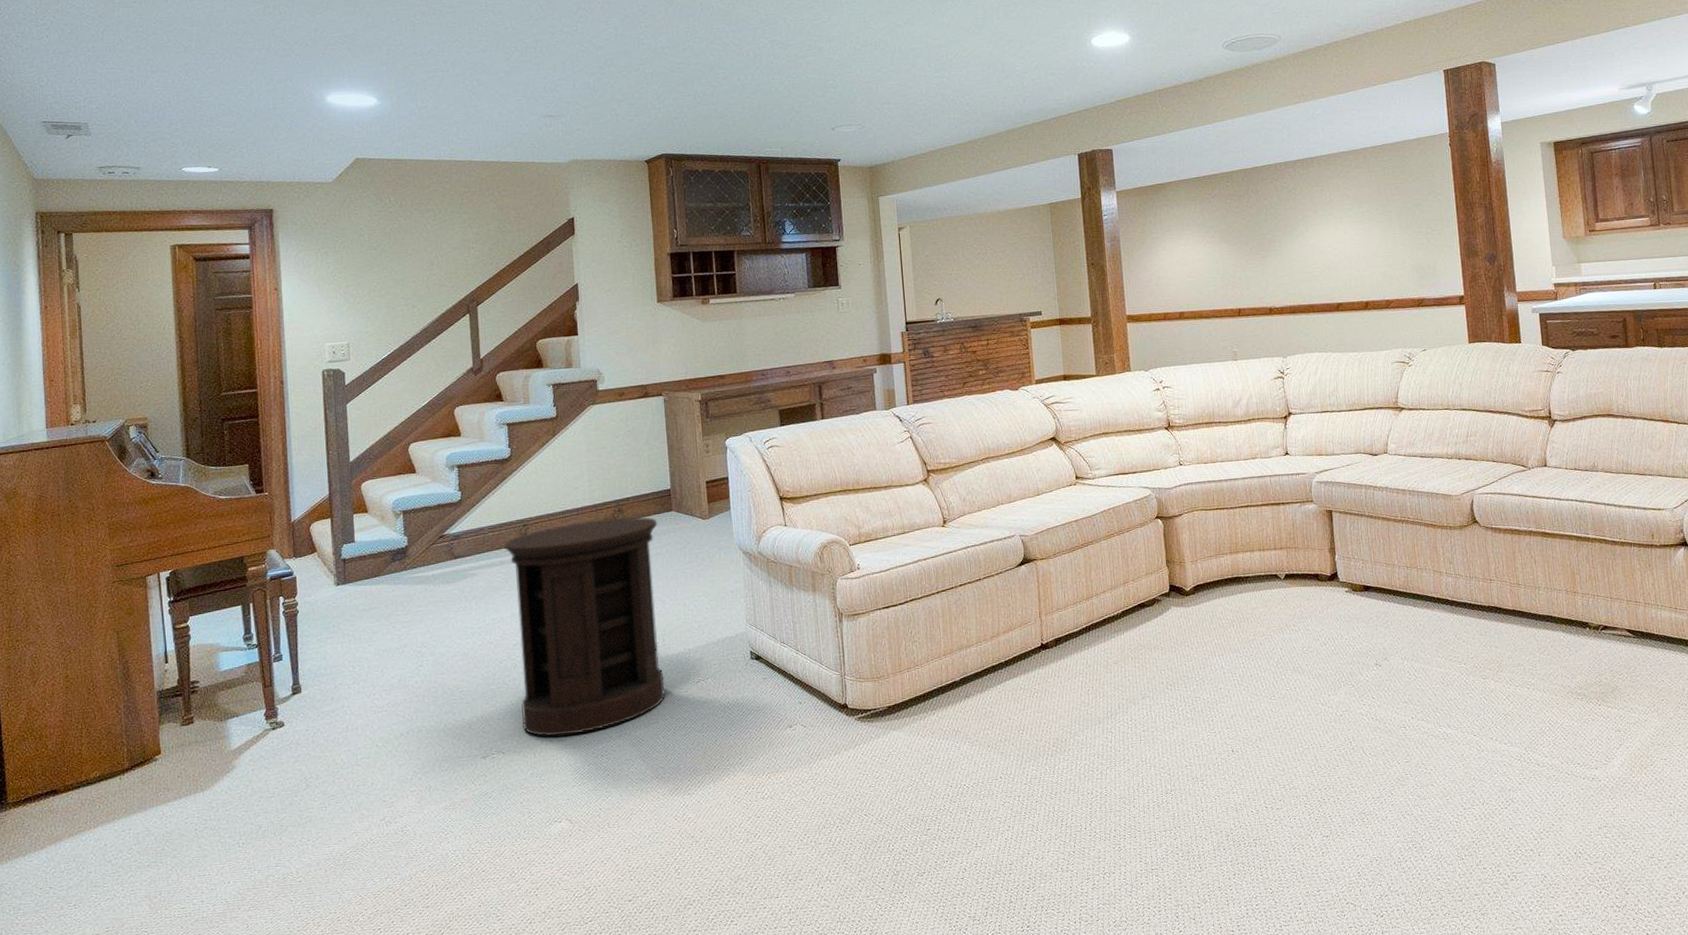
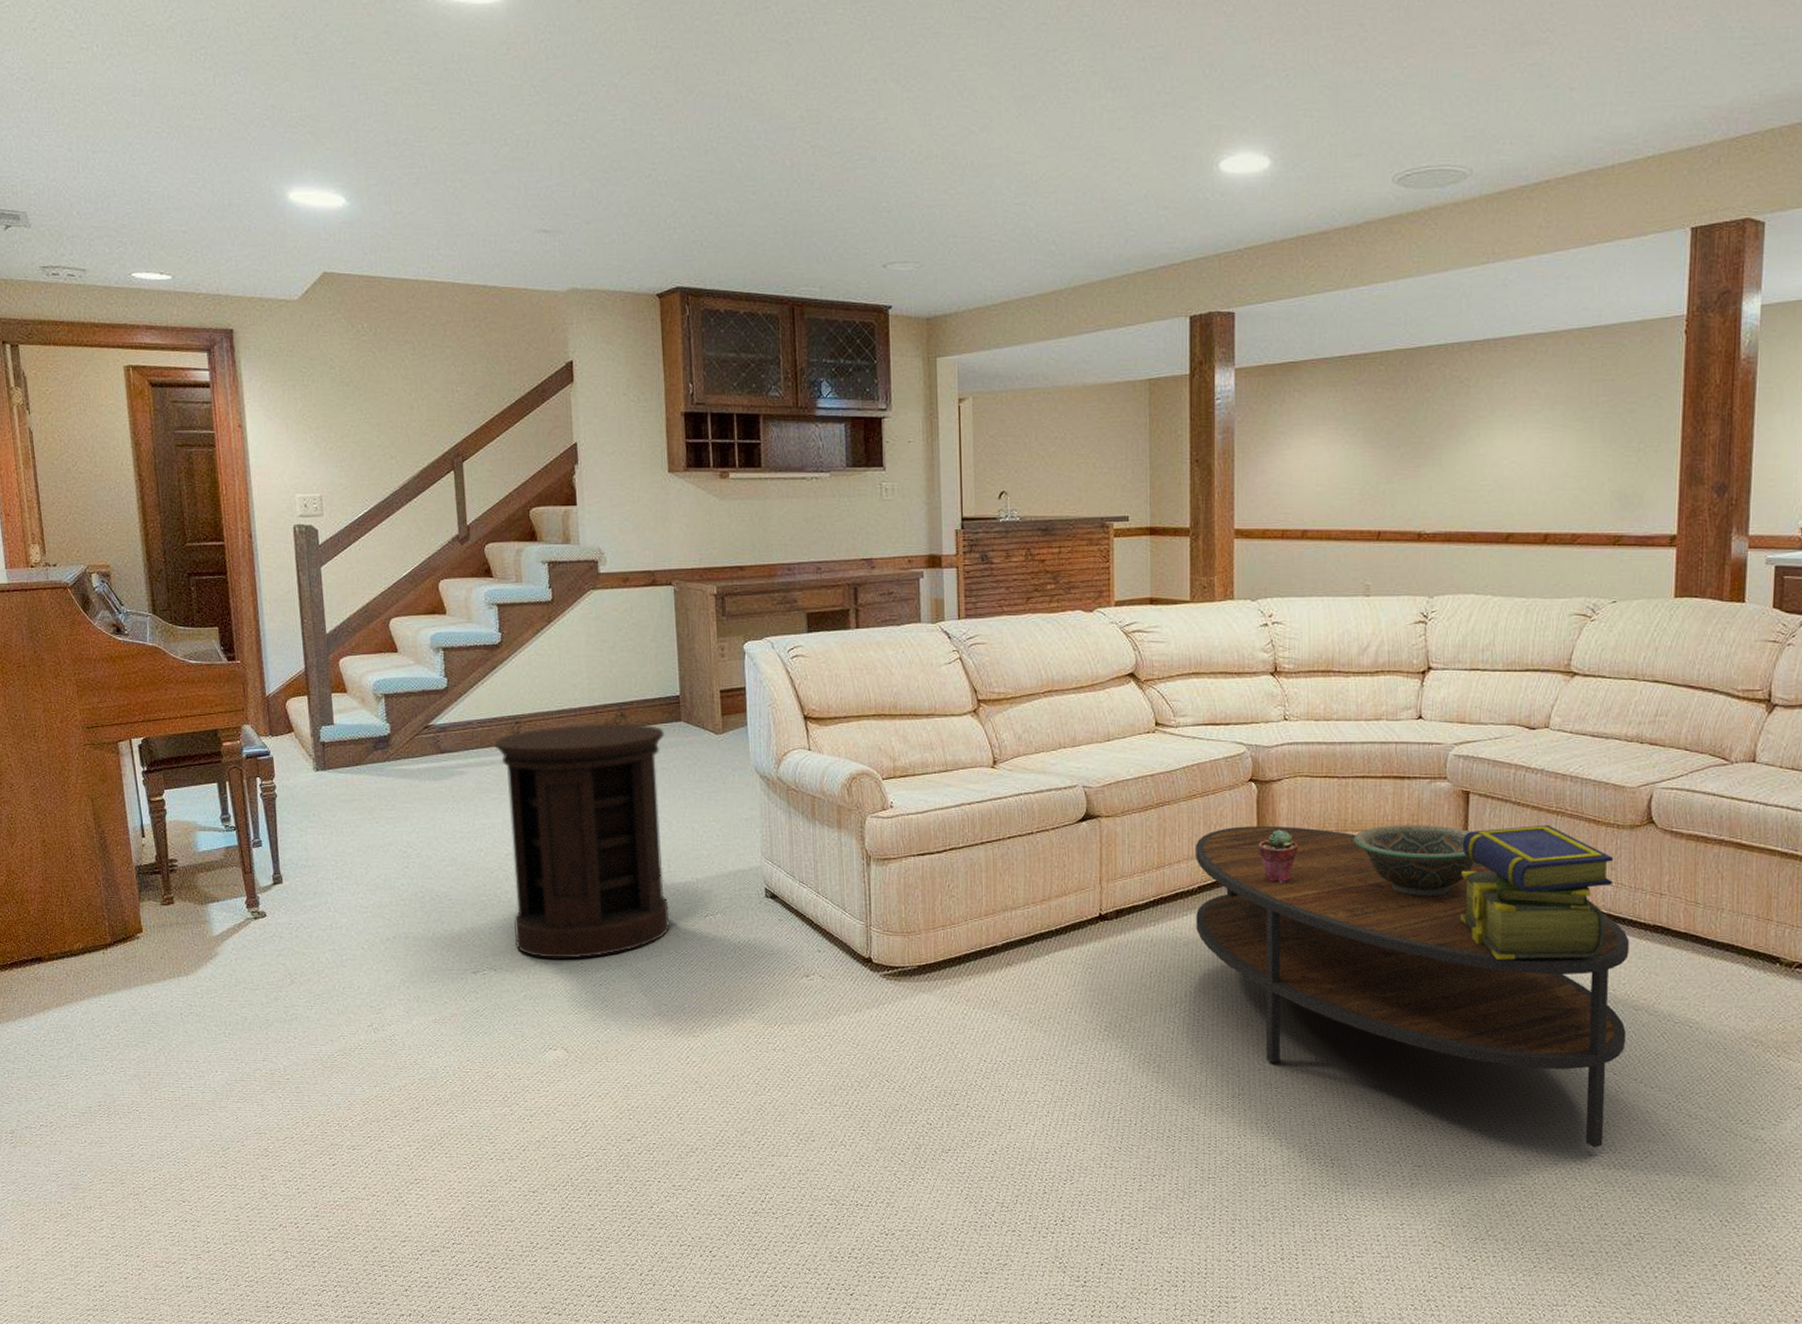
coffee table: none [1117,553,1480,802] -> present [1196,826,1630,1148]
potted succulent: none [1168,556,1201,602] -> present [1258,829,1298,883]
decorative bowl: none [1244,540,1343,602] -> present [1353,825,1474,897]
stack of books: none [1331,531,1452,648] -> present [1460,824,1613,960]

